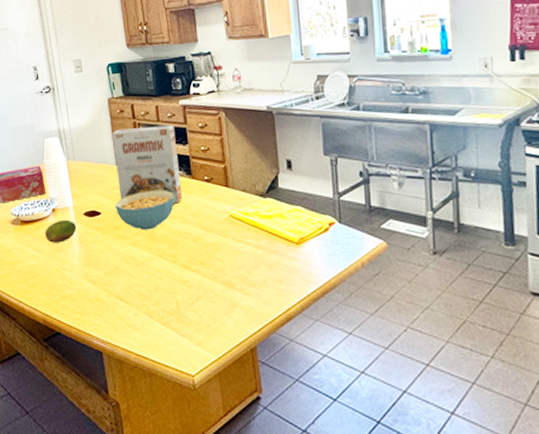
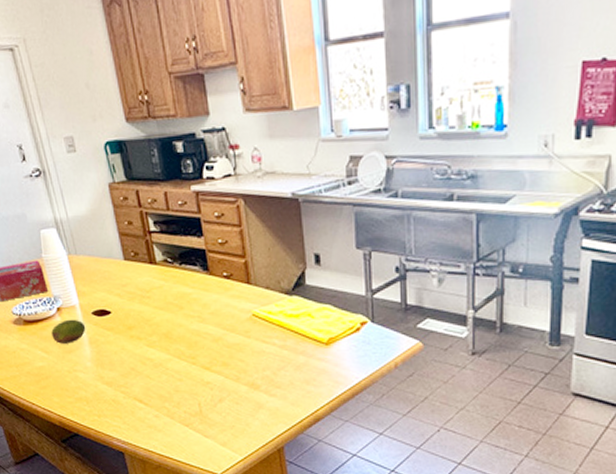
cereal box: present [112,125,182,204] -> none [116,214,199,302]
cereal bowl: present [116,190,174,230] -> none [127,287,191,330]

